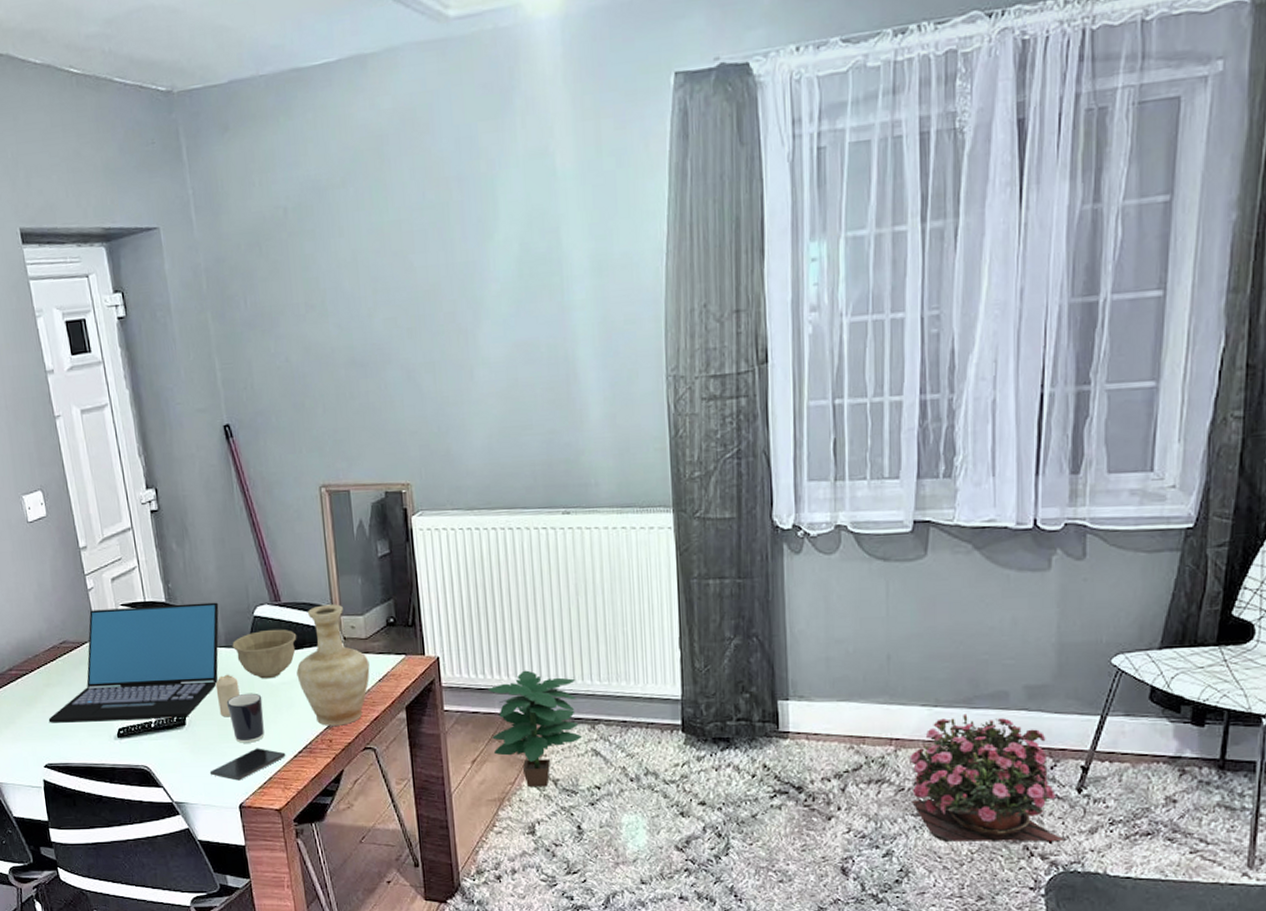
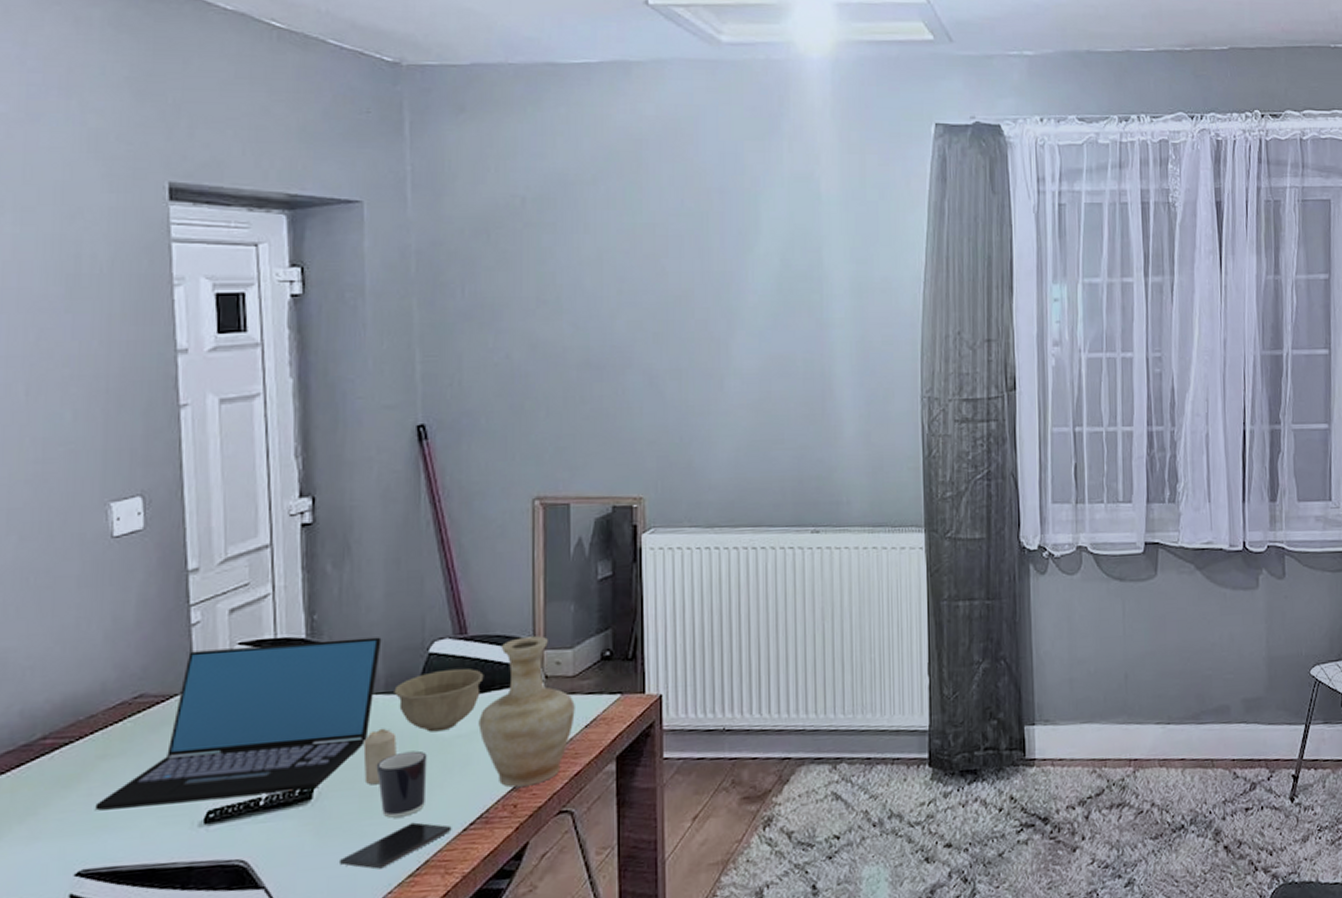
potted plant: present [487,670,583,788] -> none [717,706,822,844]
potted flower: present [910,713,1064,842] -> none [1147,729,1282,864]

